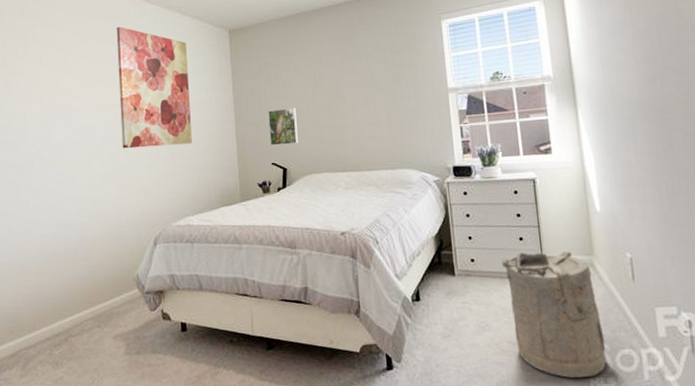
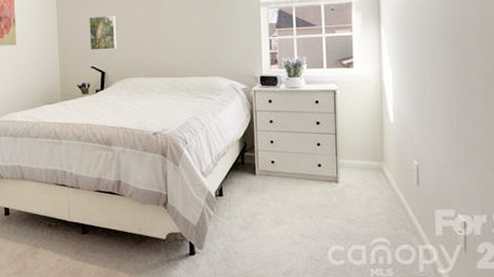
laundry hamper: present [501,250,607,379] -> none [299,156,387,269]

